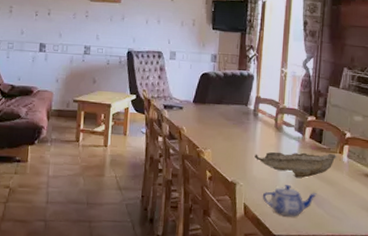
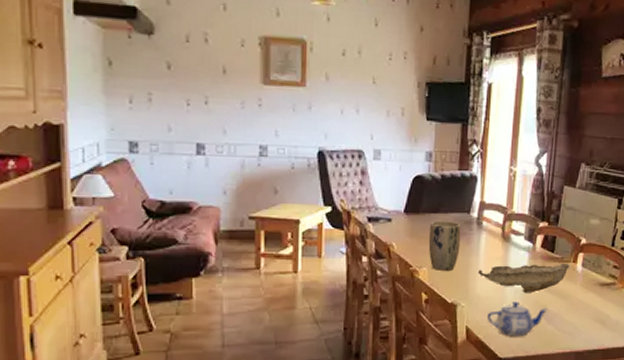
plant pot: none [212,110,240,153] -> present [428,220,461,270]

